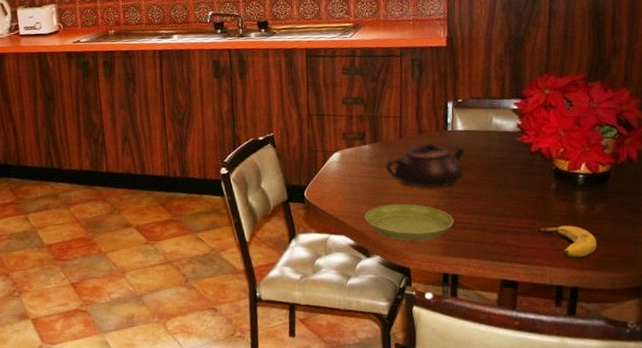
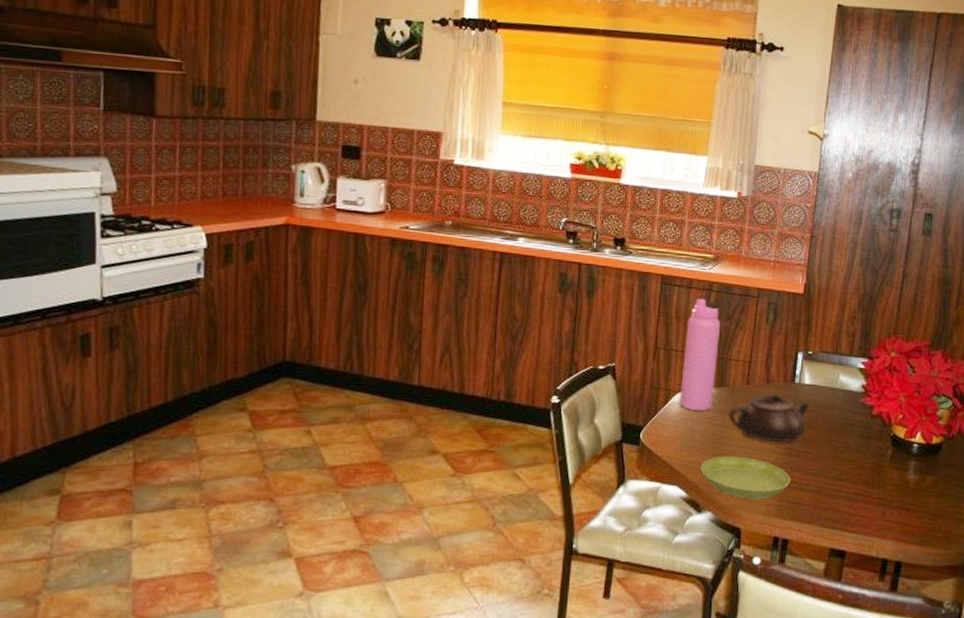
water bottle: none [335,65,369,167] -> present [680,299,721,412]
banana: present [533,225,597,260] -> none [866,495,924,533]

